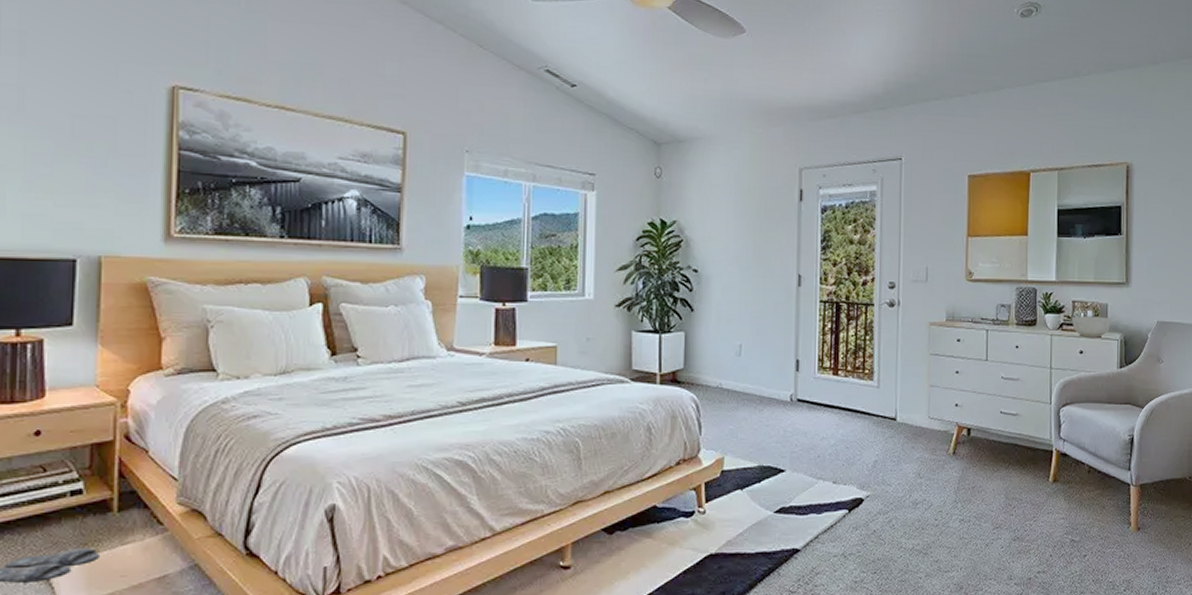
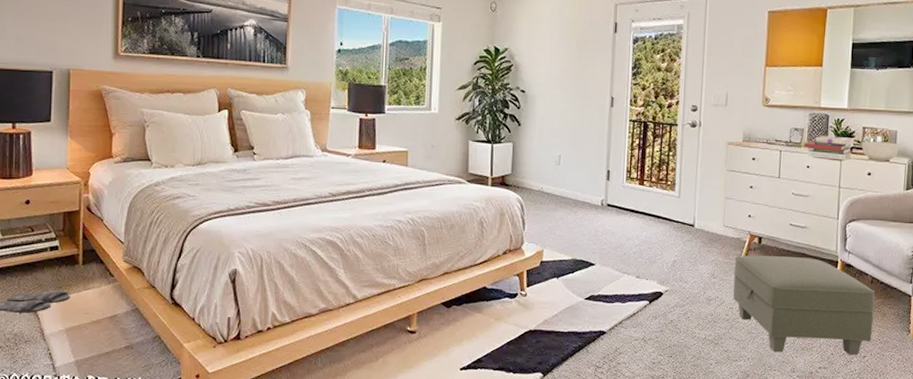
ottoman: none [941,448,1093,558] -> present [733,255,875,356]
books: none [1012,311,1062,340] -> present [804,135,852,162]

